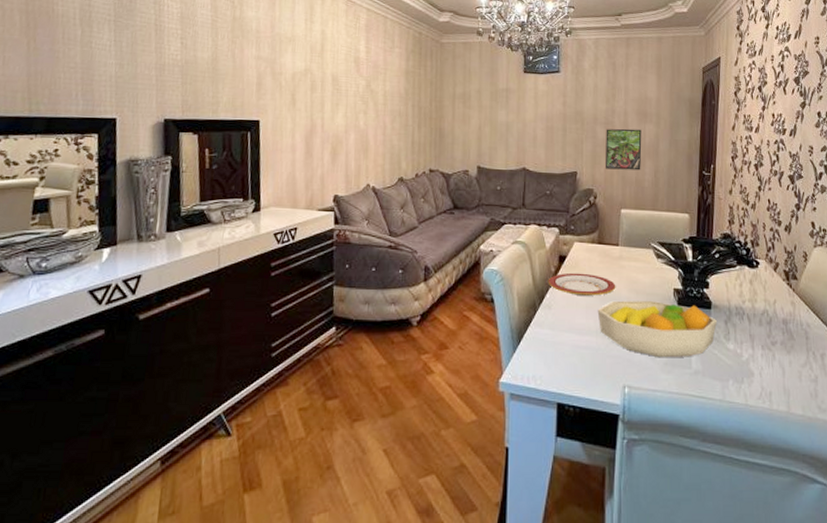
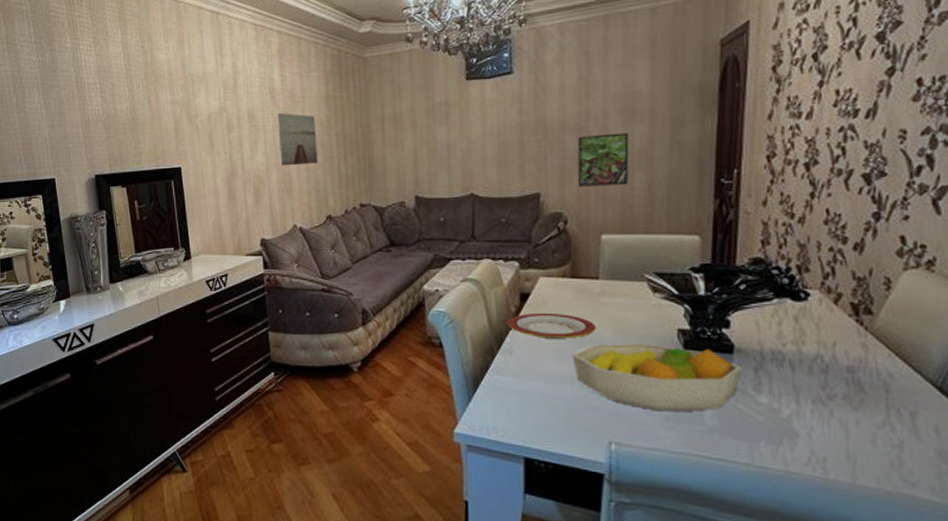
wall art: none [359,81,395,130] -> present [277,113,318,166]

